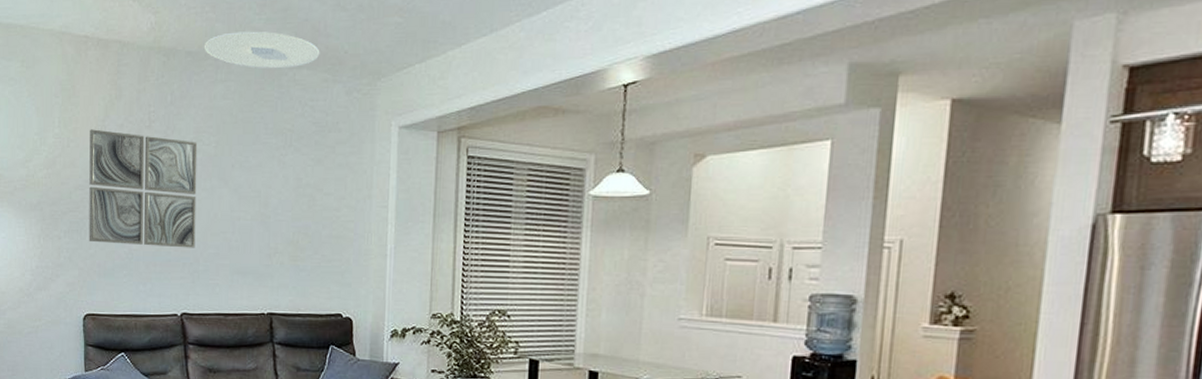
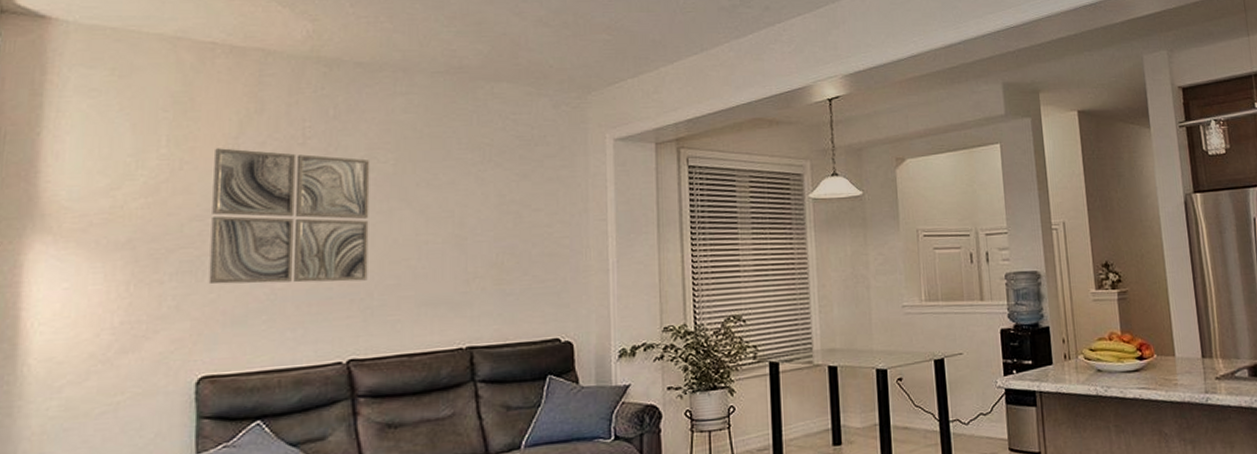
ceiling light: present [203,31,320,69] -> none [378,43,522,82]

